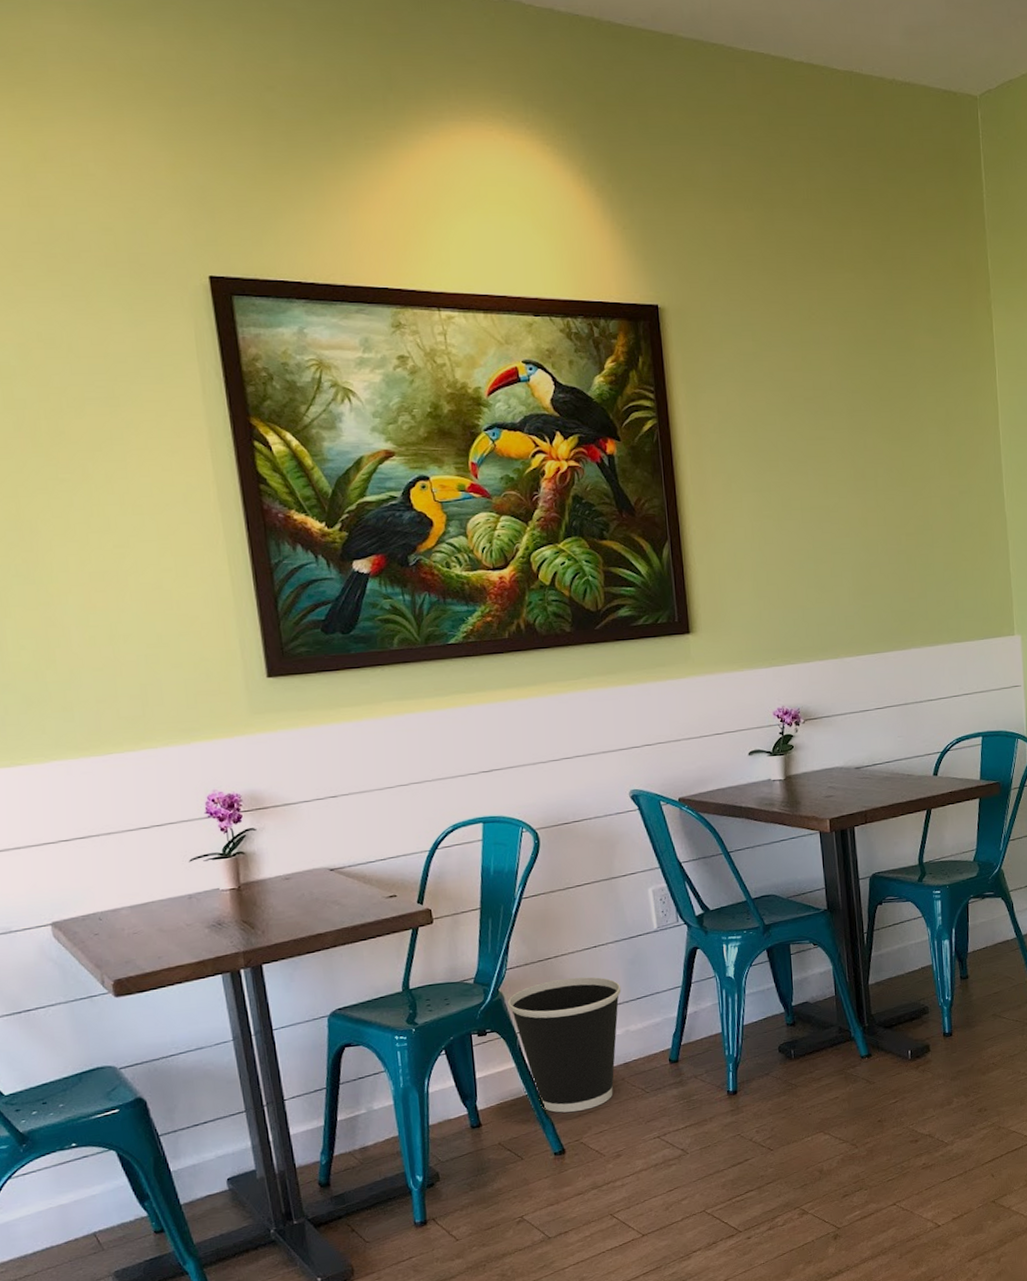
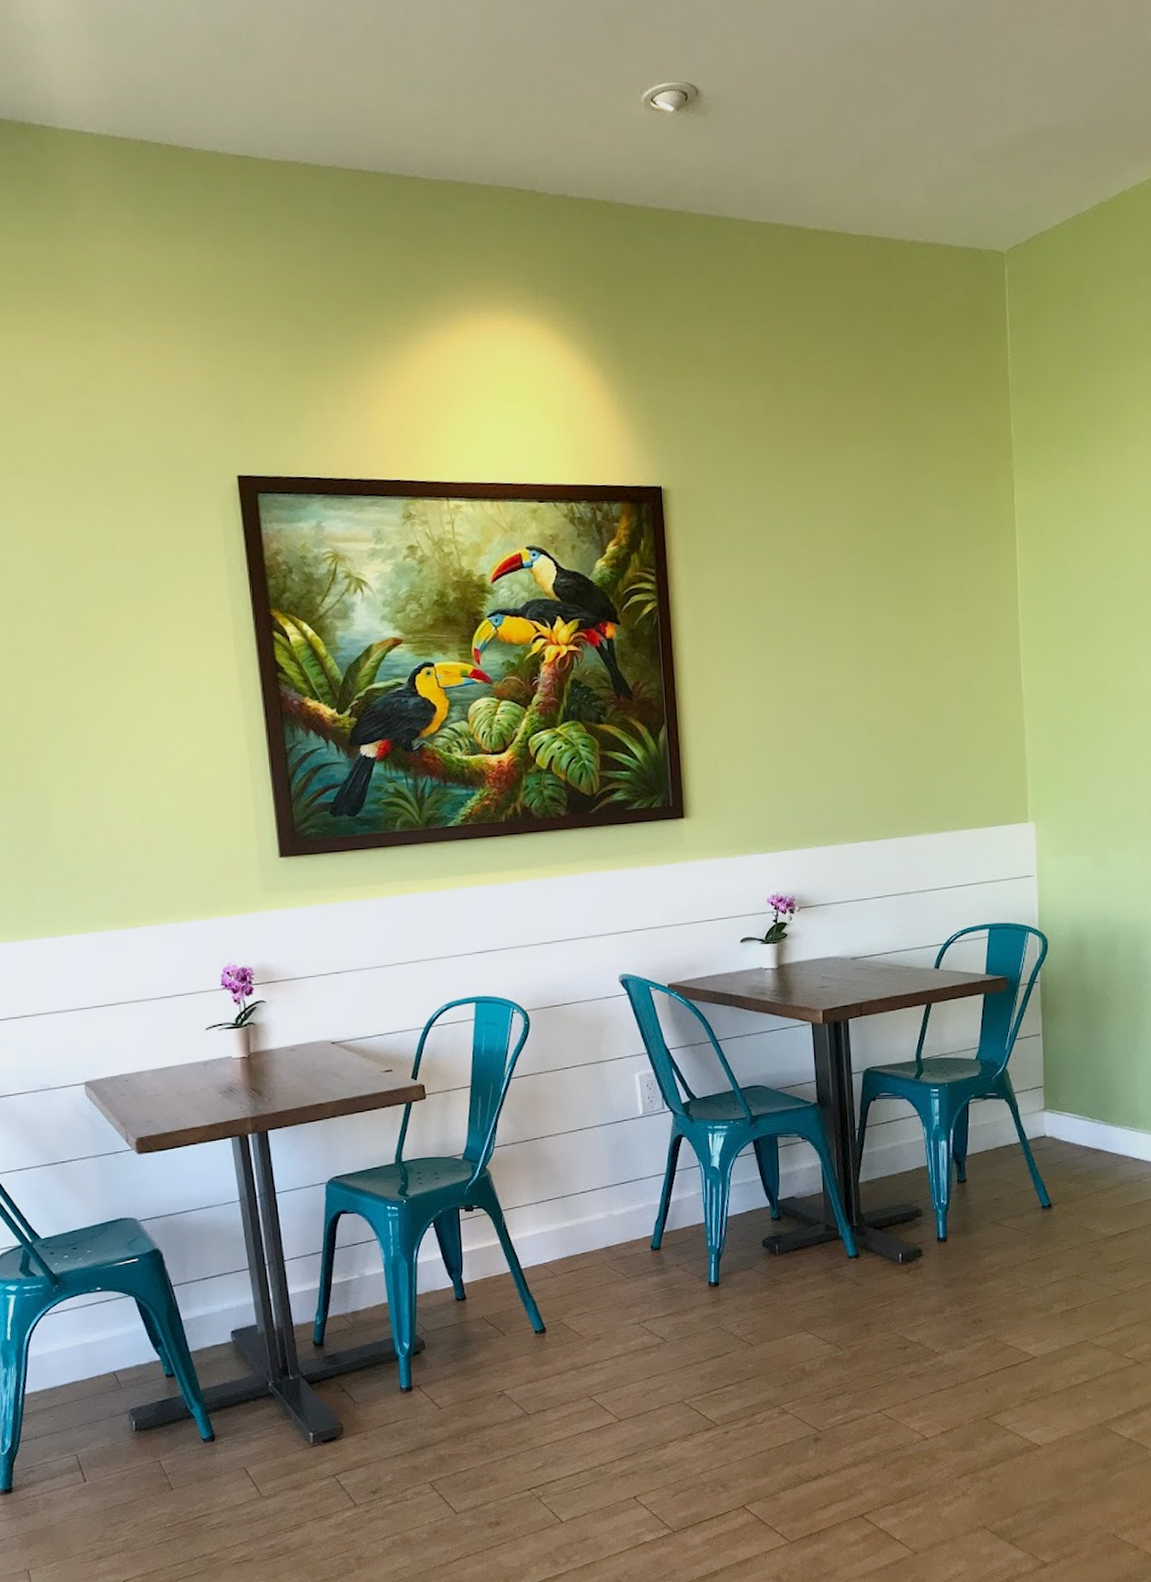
wastebasket: present [508,977,622,1113] -> none [495,1159,606,1292]

